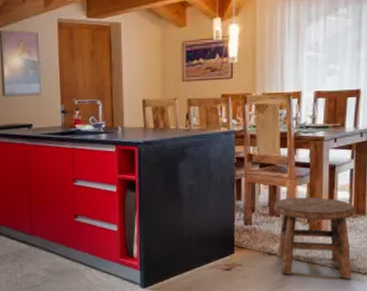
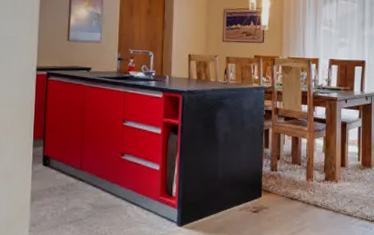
stool: present [273,197,356,278] -> none [295,148,364,225]

